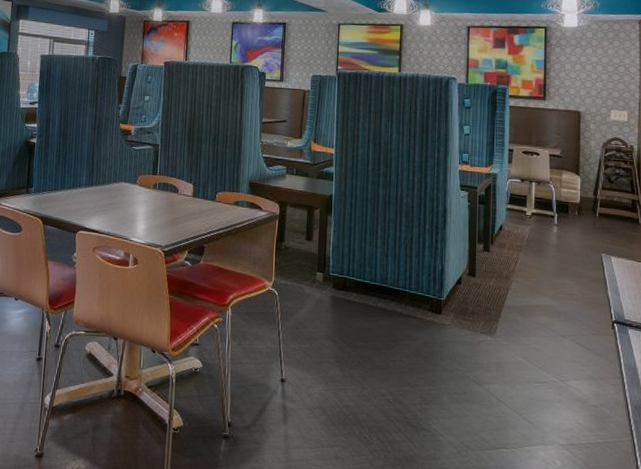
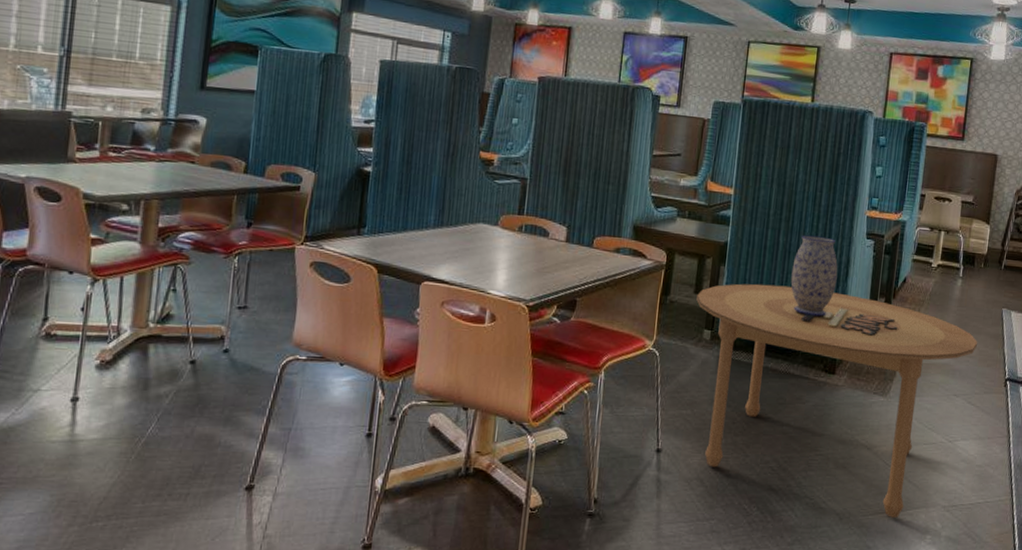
dining table: none [308,231,580,454] -> present [696,283,978,518]
vase: none [392,187,436,261] -> present [790,235,838,317]

